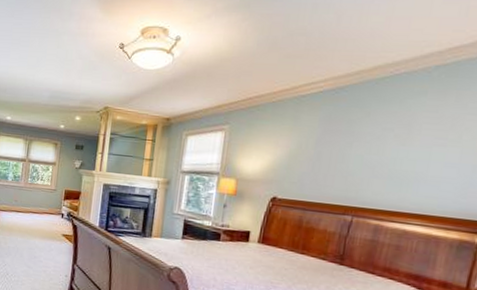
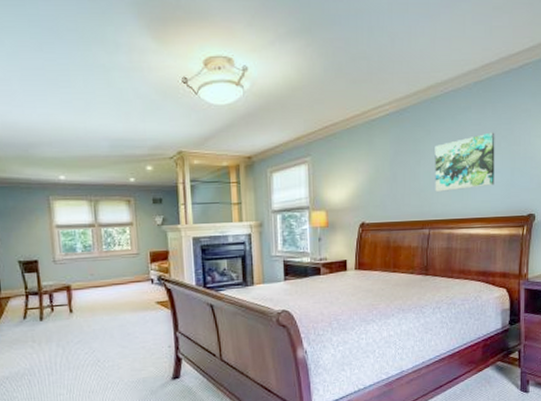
wall art: none [366,121,456,181] -> present [435,132,495,192]

